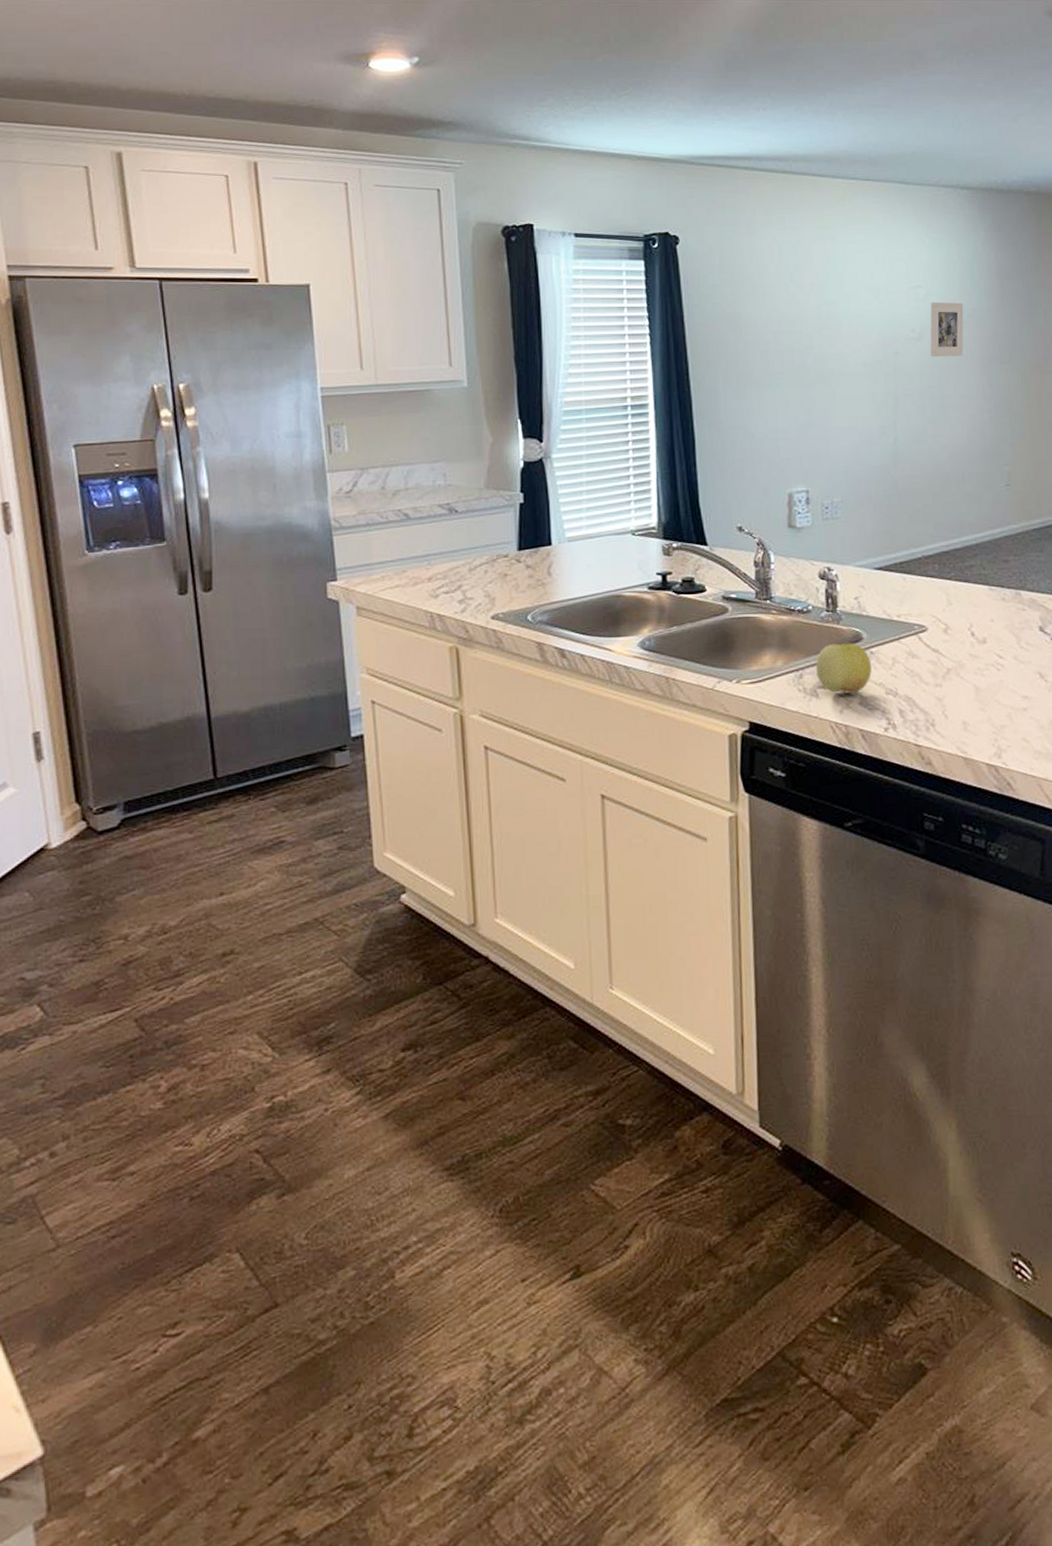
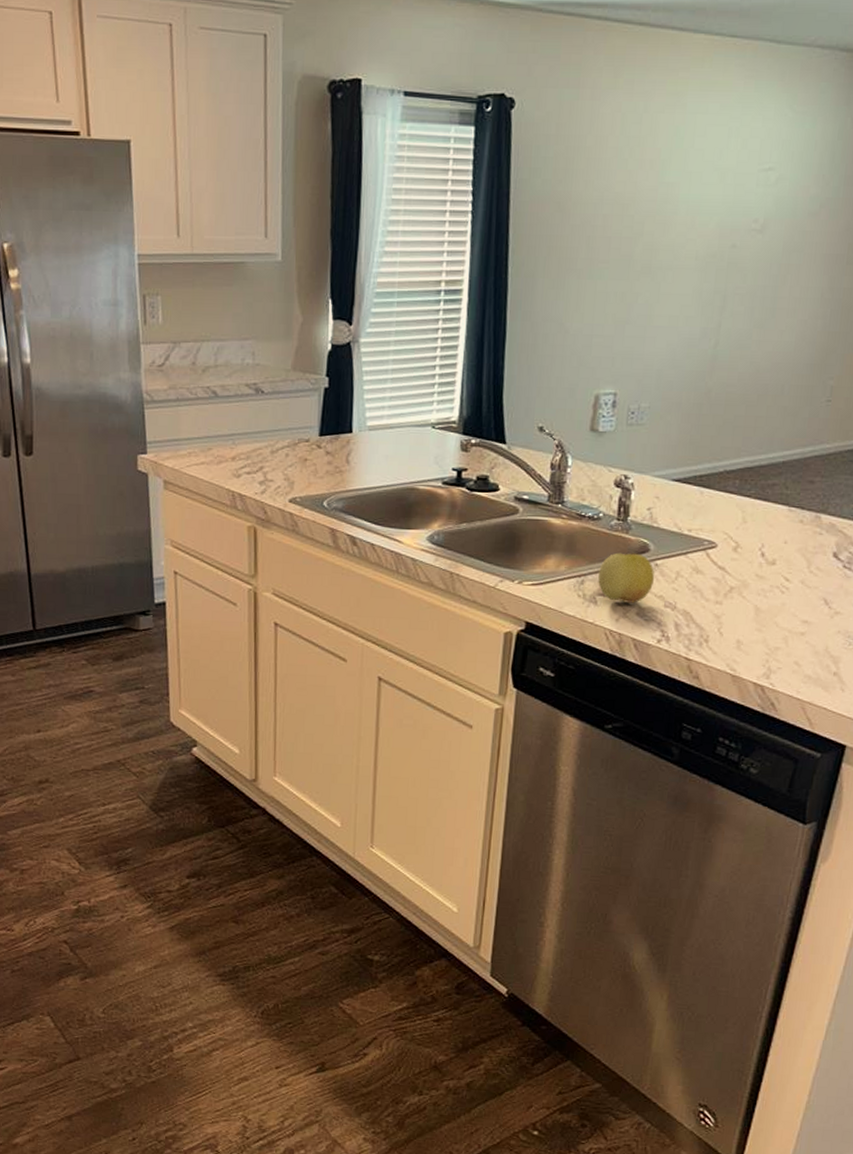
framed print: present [930,301,964,358] -> none [770,188,818,253]

